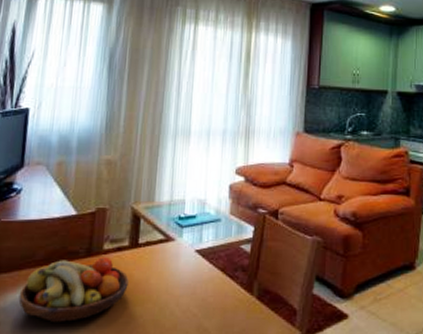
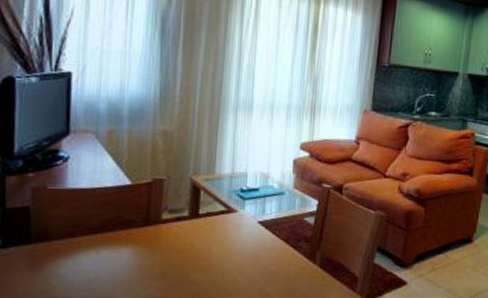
fruit bowl: present [18,257,129,323] -> none [73,226,190,288]

